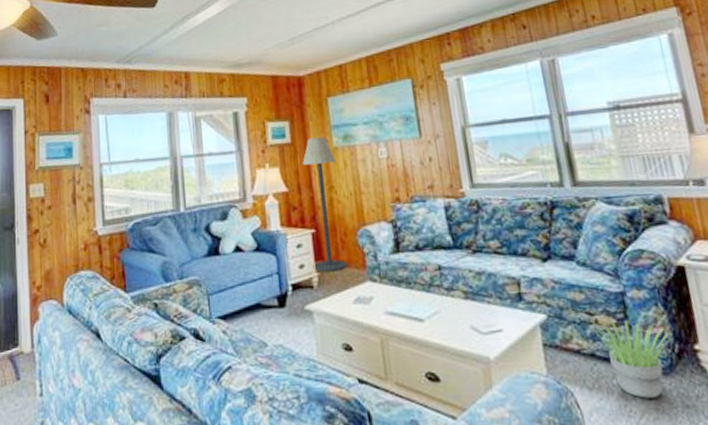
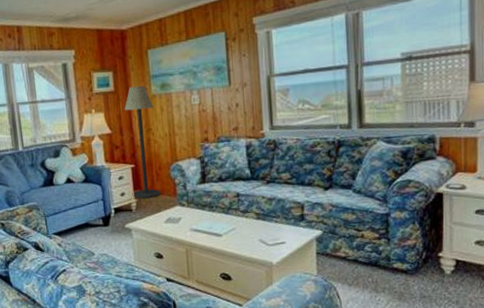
potted plant: present [592,316,670,399] -> none [358,232,420,291]

